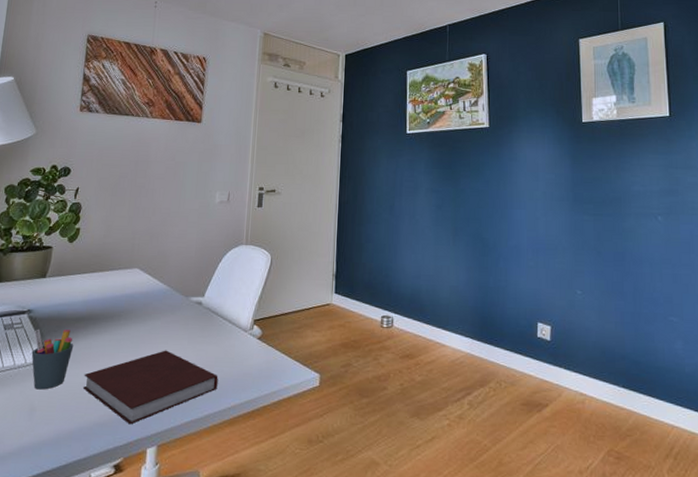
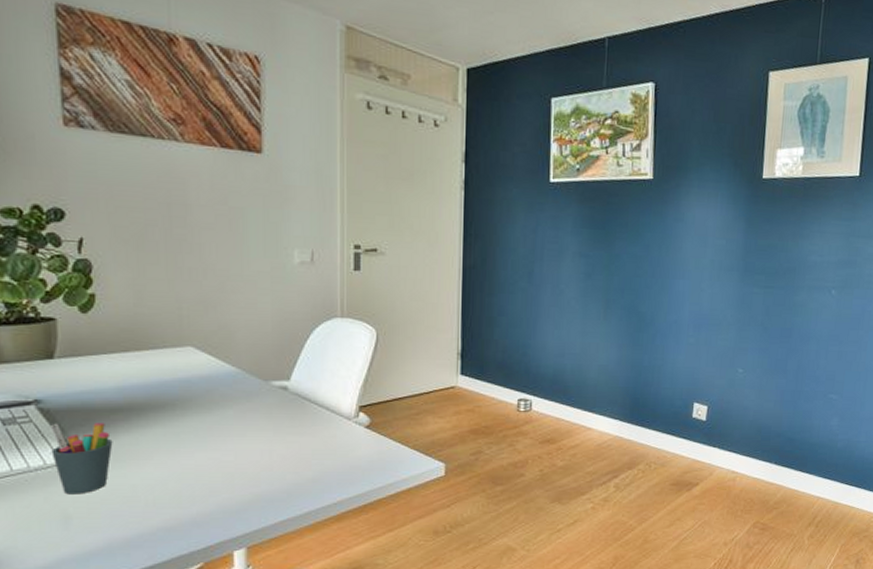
notebook: present [82,350,218,425] -> none [134,443,318,527]

